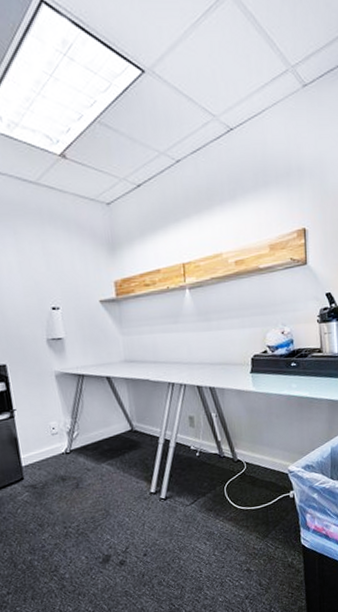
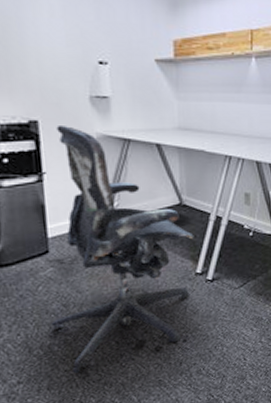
office chair: none [21,366,147,585] -> present [51,124,194,373]

